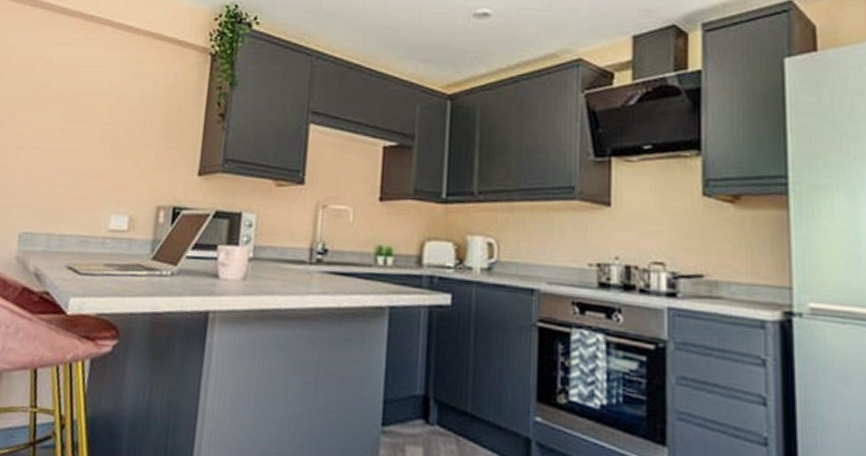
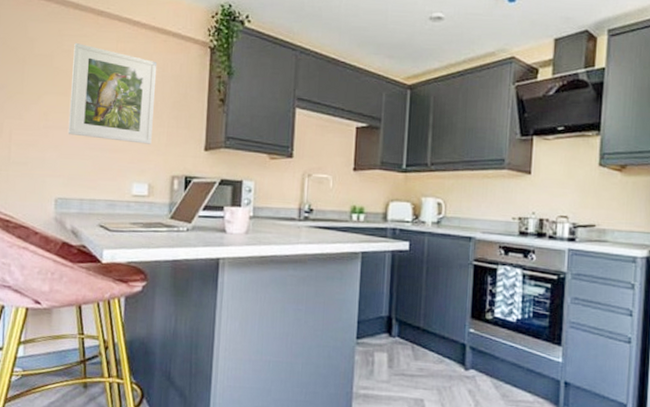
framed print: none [41,51,150,168] -> present [68,42,158,144]

